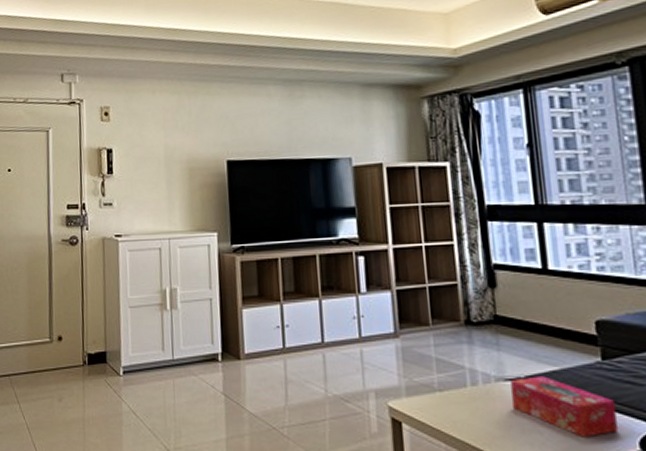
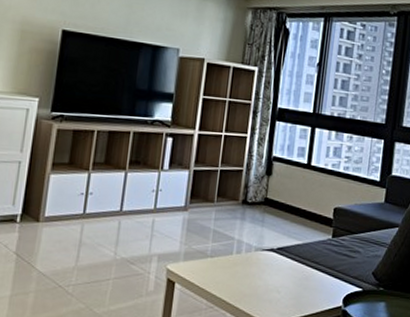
tissue box: present [511,376,619,438] -> none [264,247,334,296]

